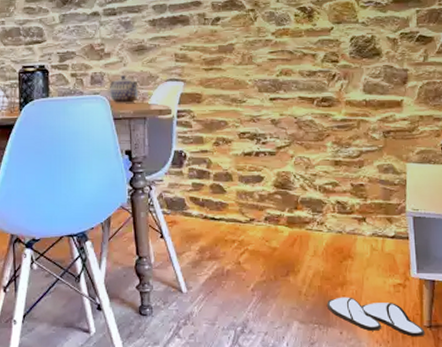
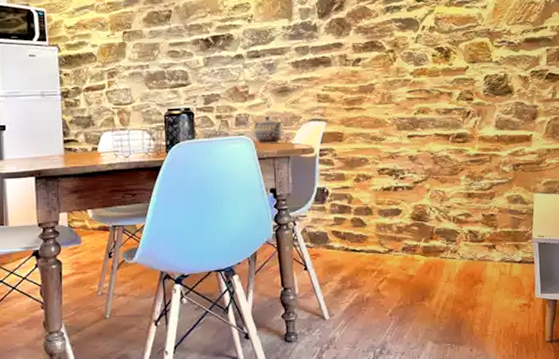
slippers: present [327,297,425,337] -> none [459,317,547,351]

